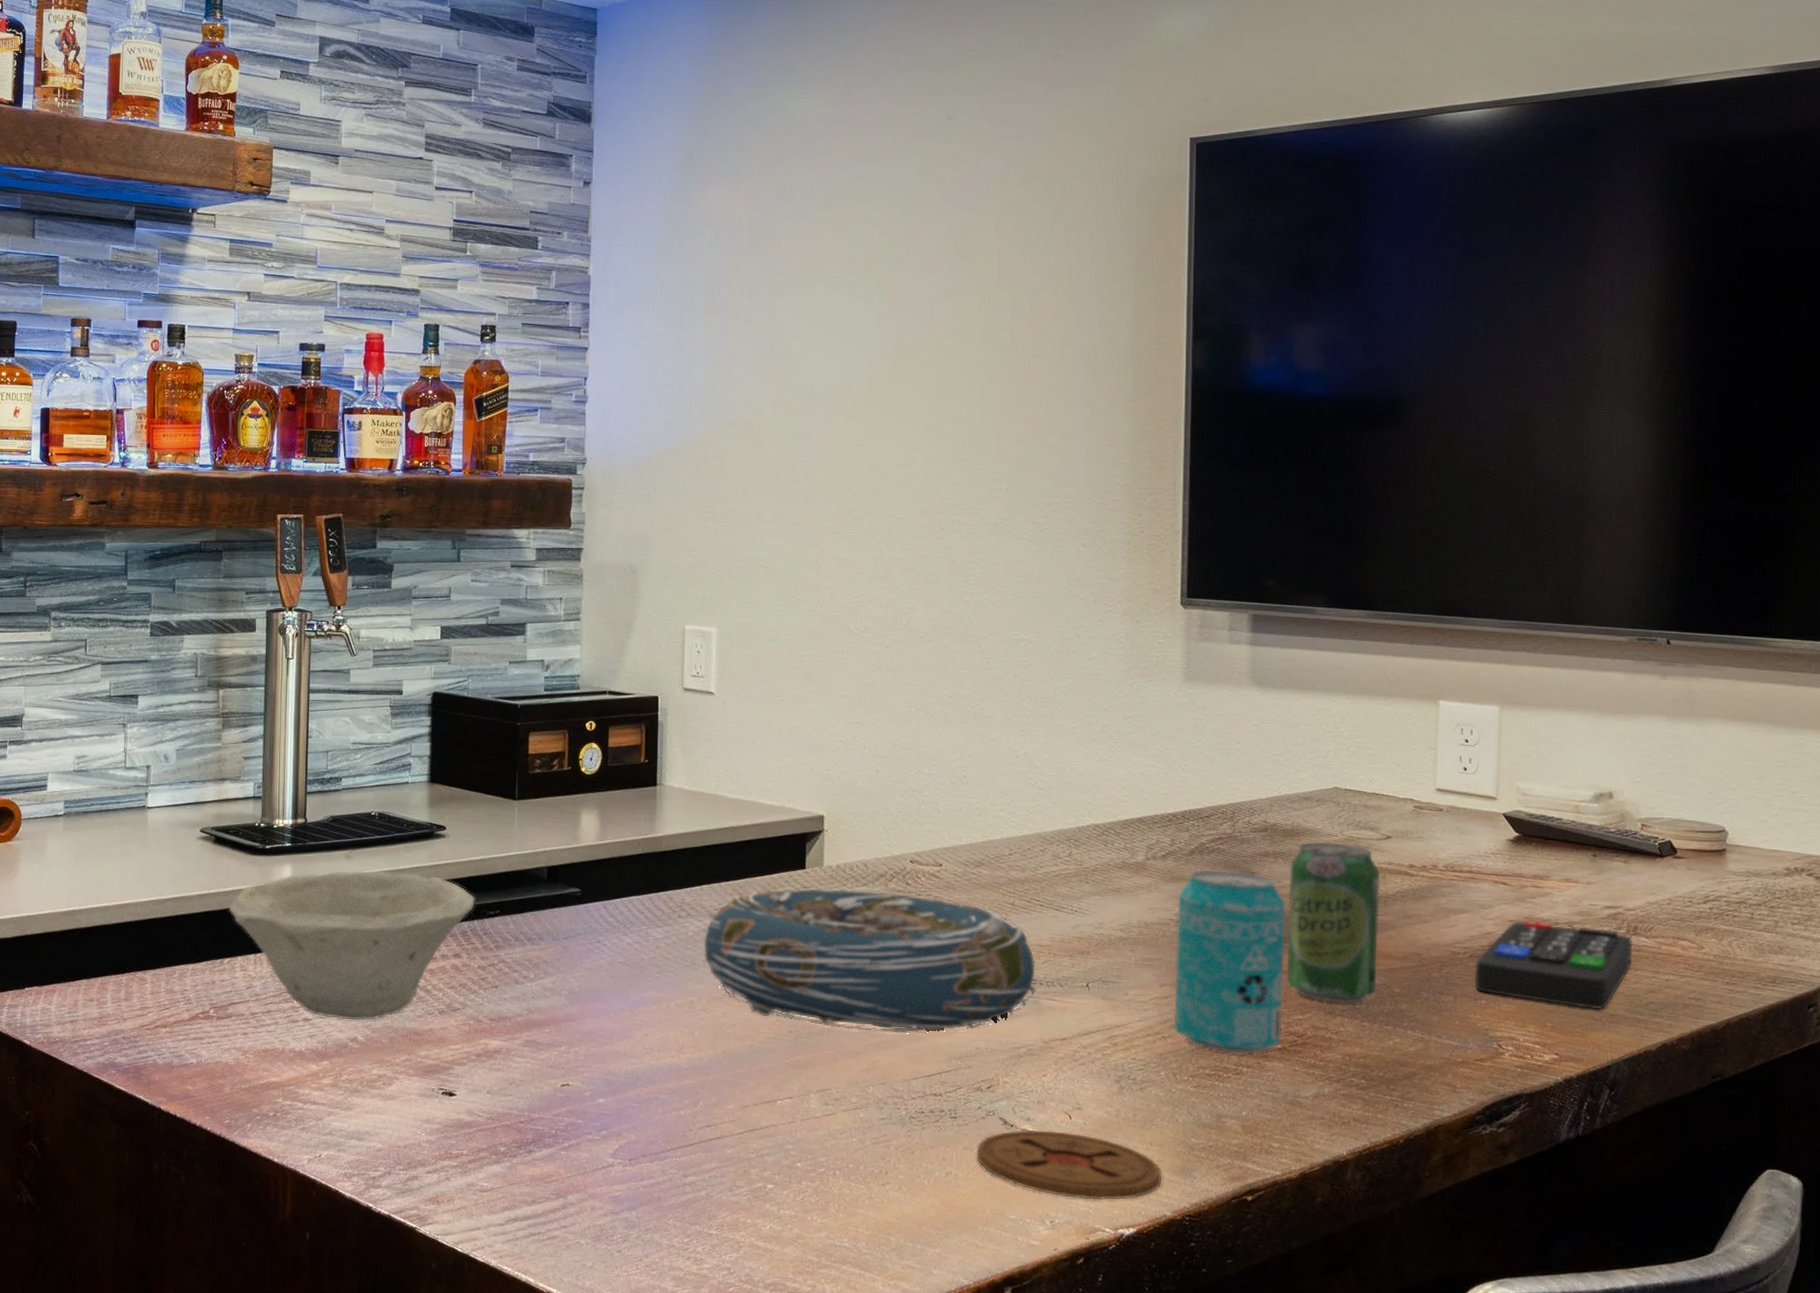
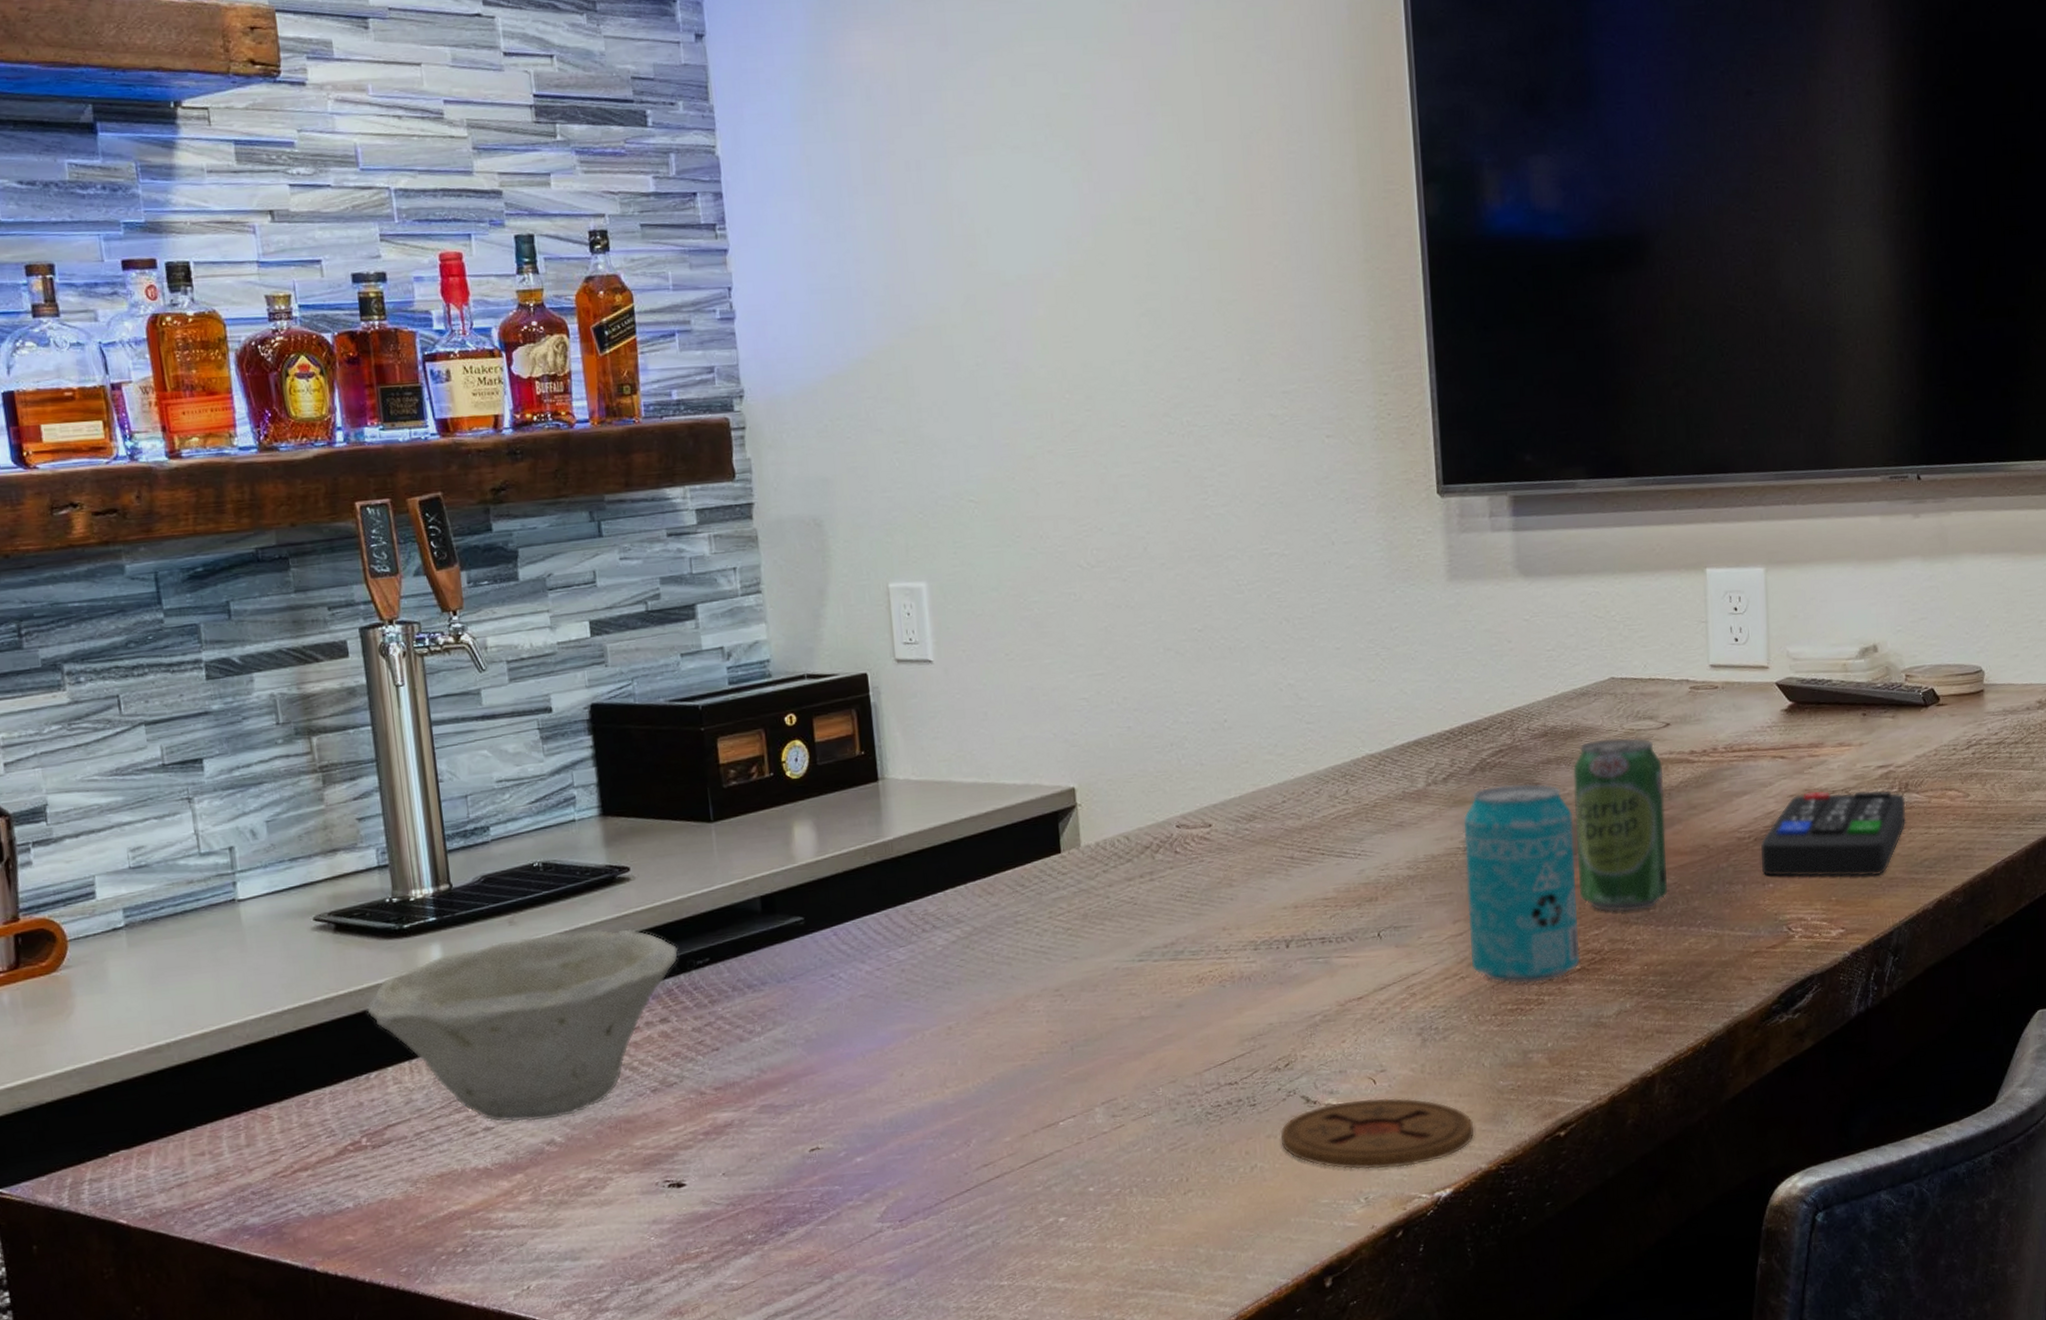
decorative bowl: present [702,885,1039,1033] -> none [955,860,1326,1030]

